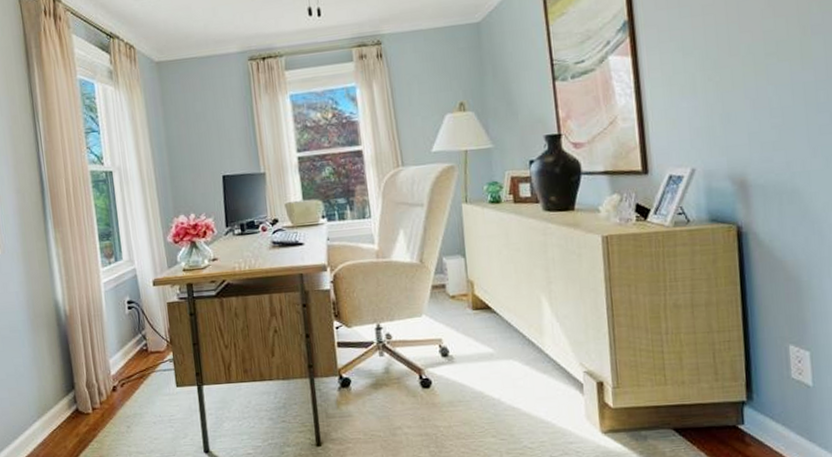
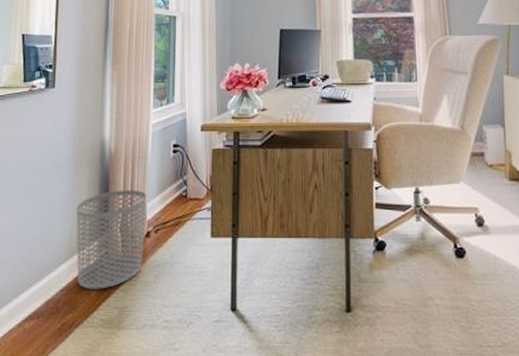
waste bin: none [41,348,113,443] -> present [76,190,147,289]

